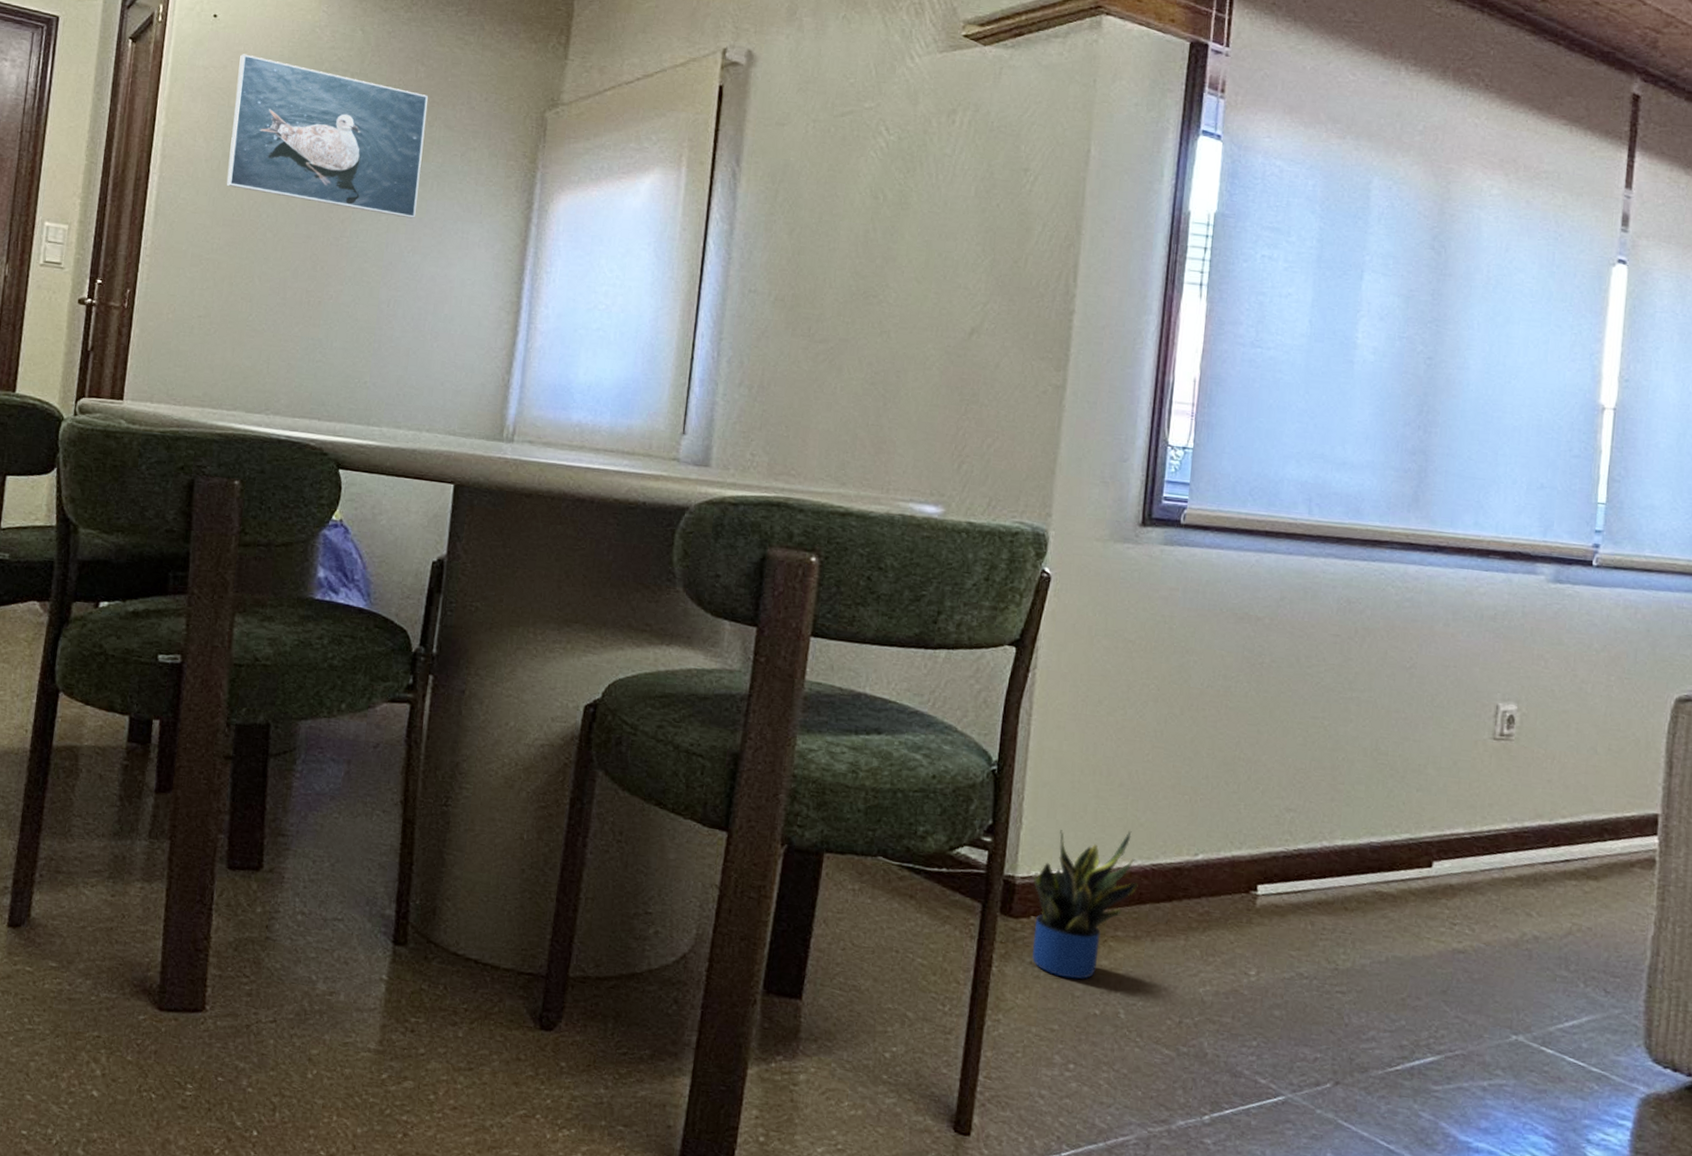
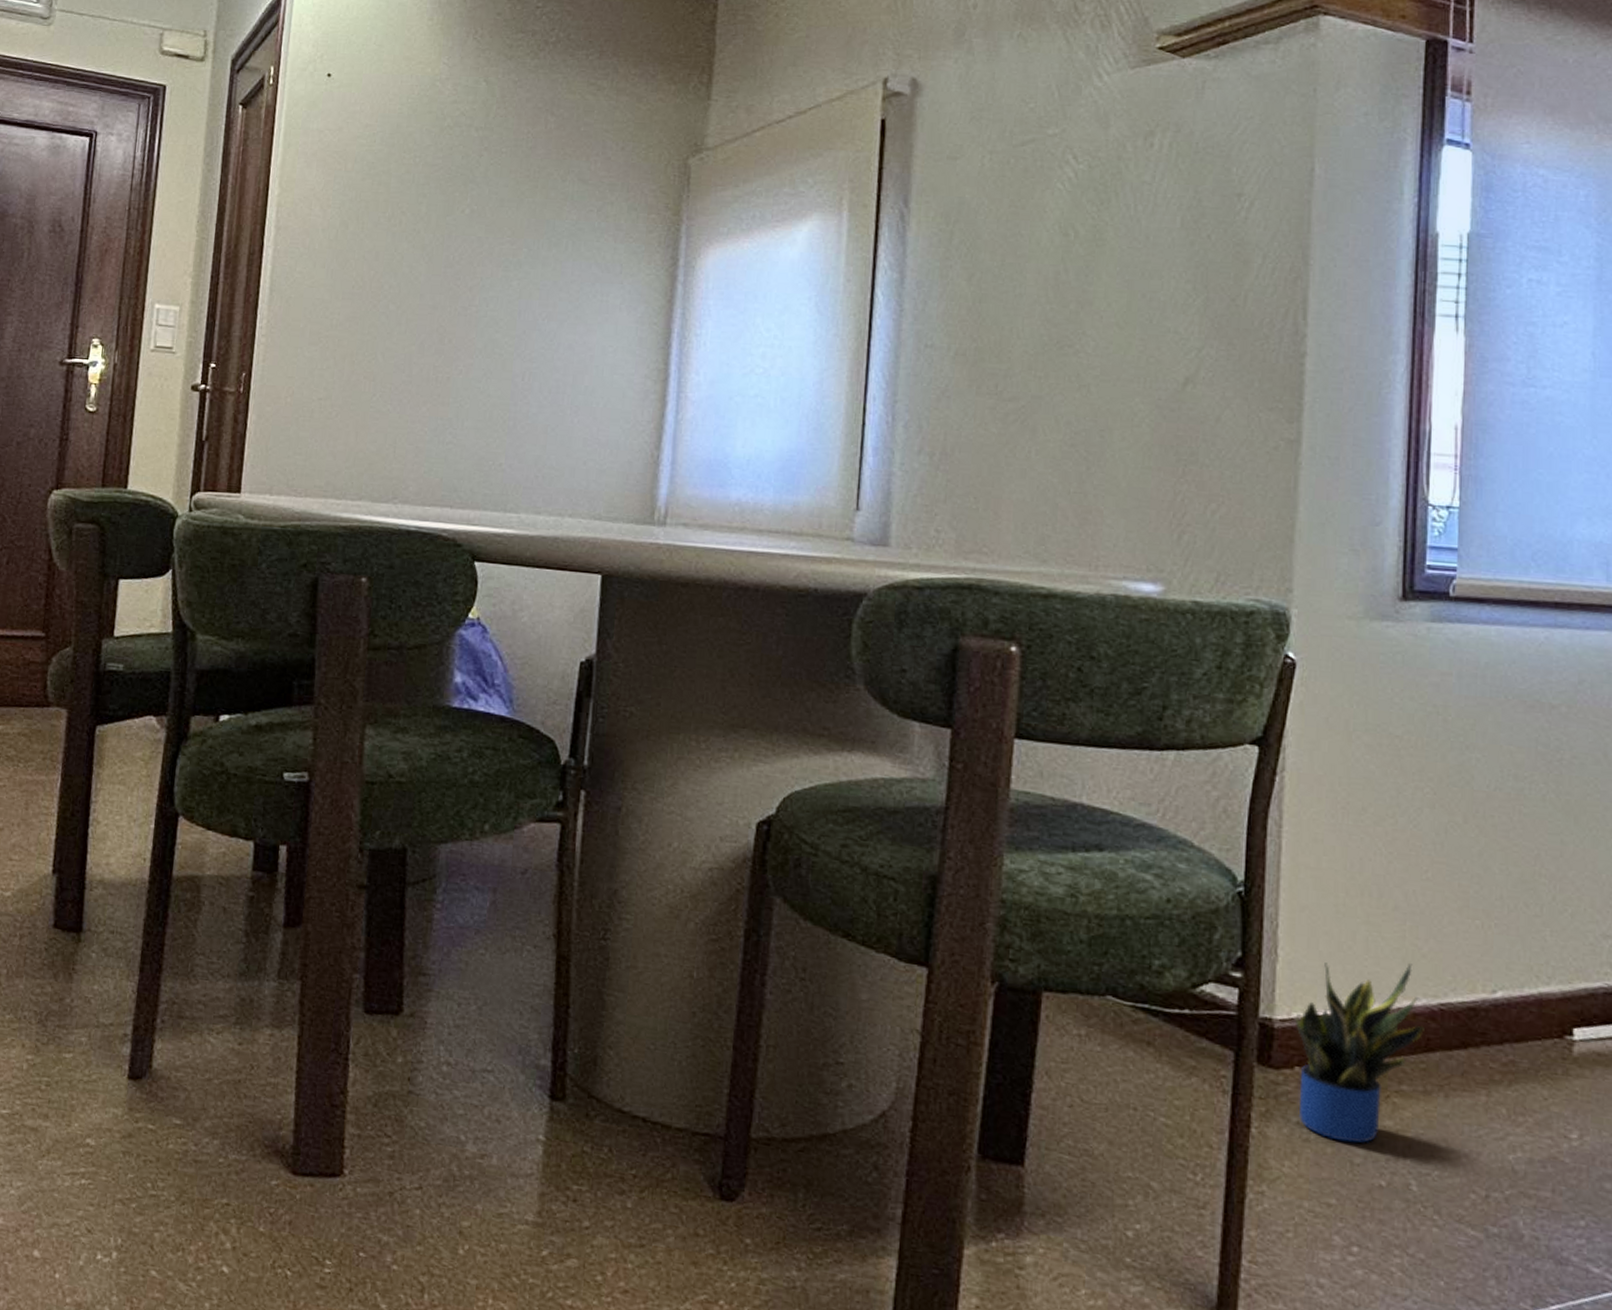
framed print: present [226,54,428,219] -> none [345,113,559,283]

